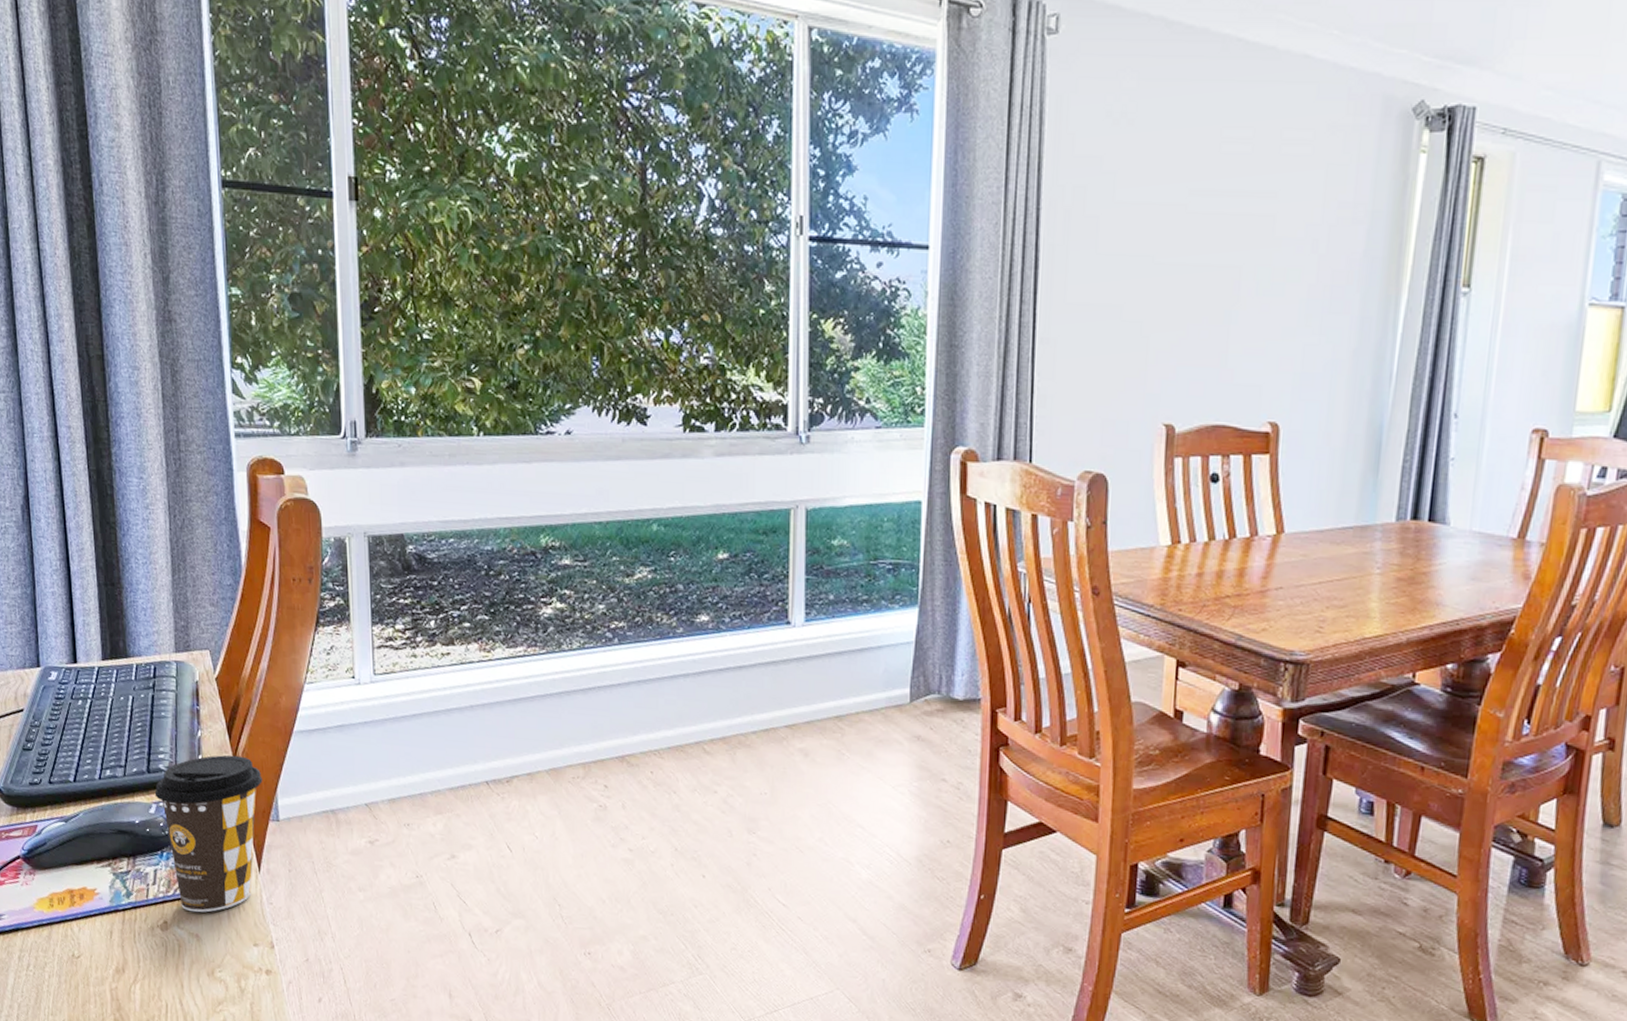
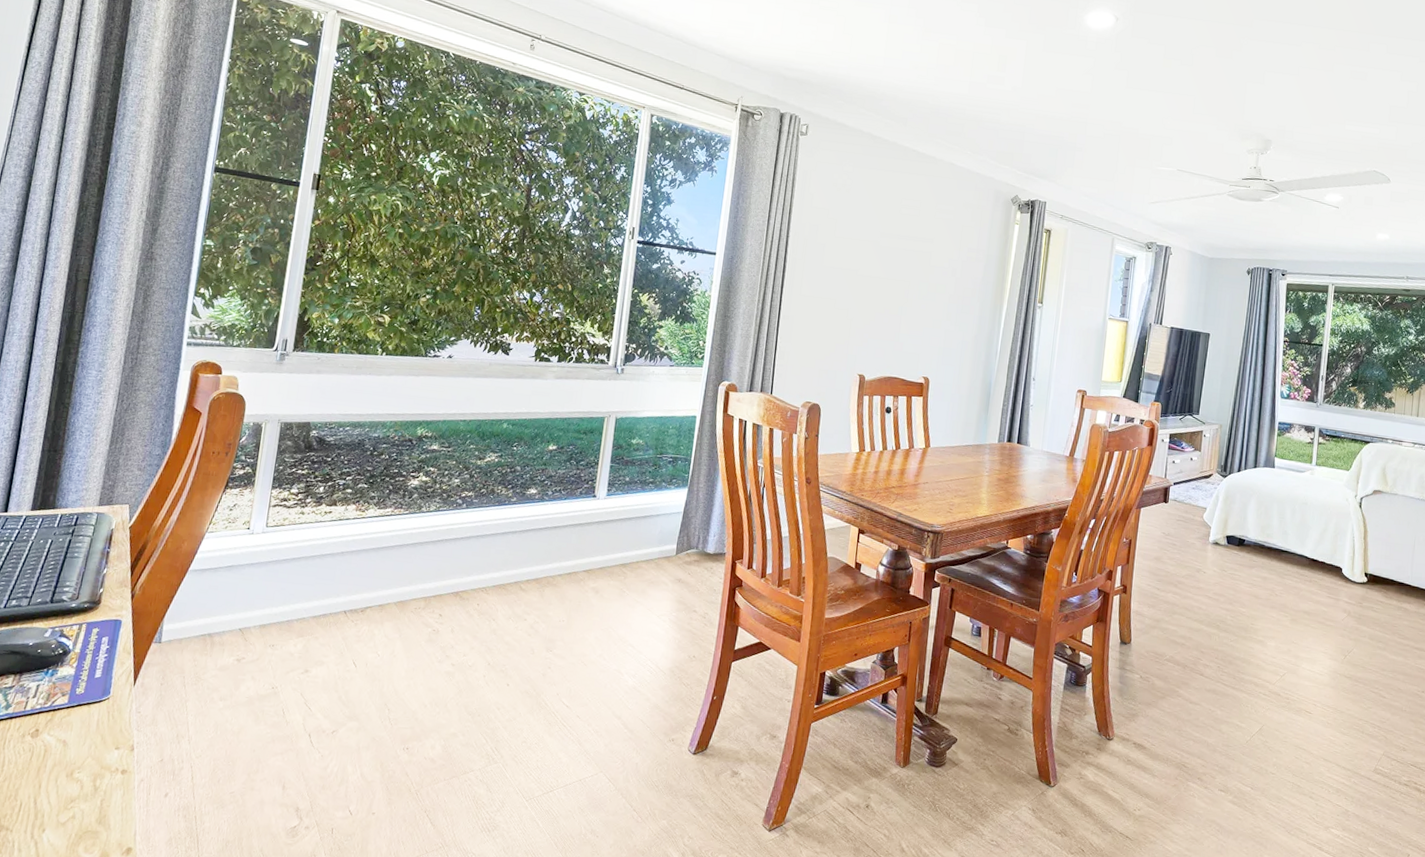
coffee cup: present [154,754,263,913] -> none [52,588,154,721]

